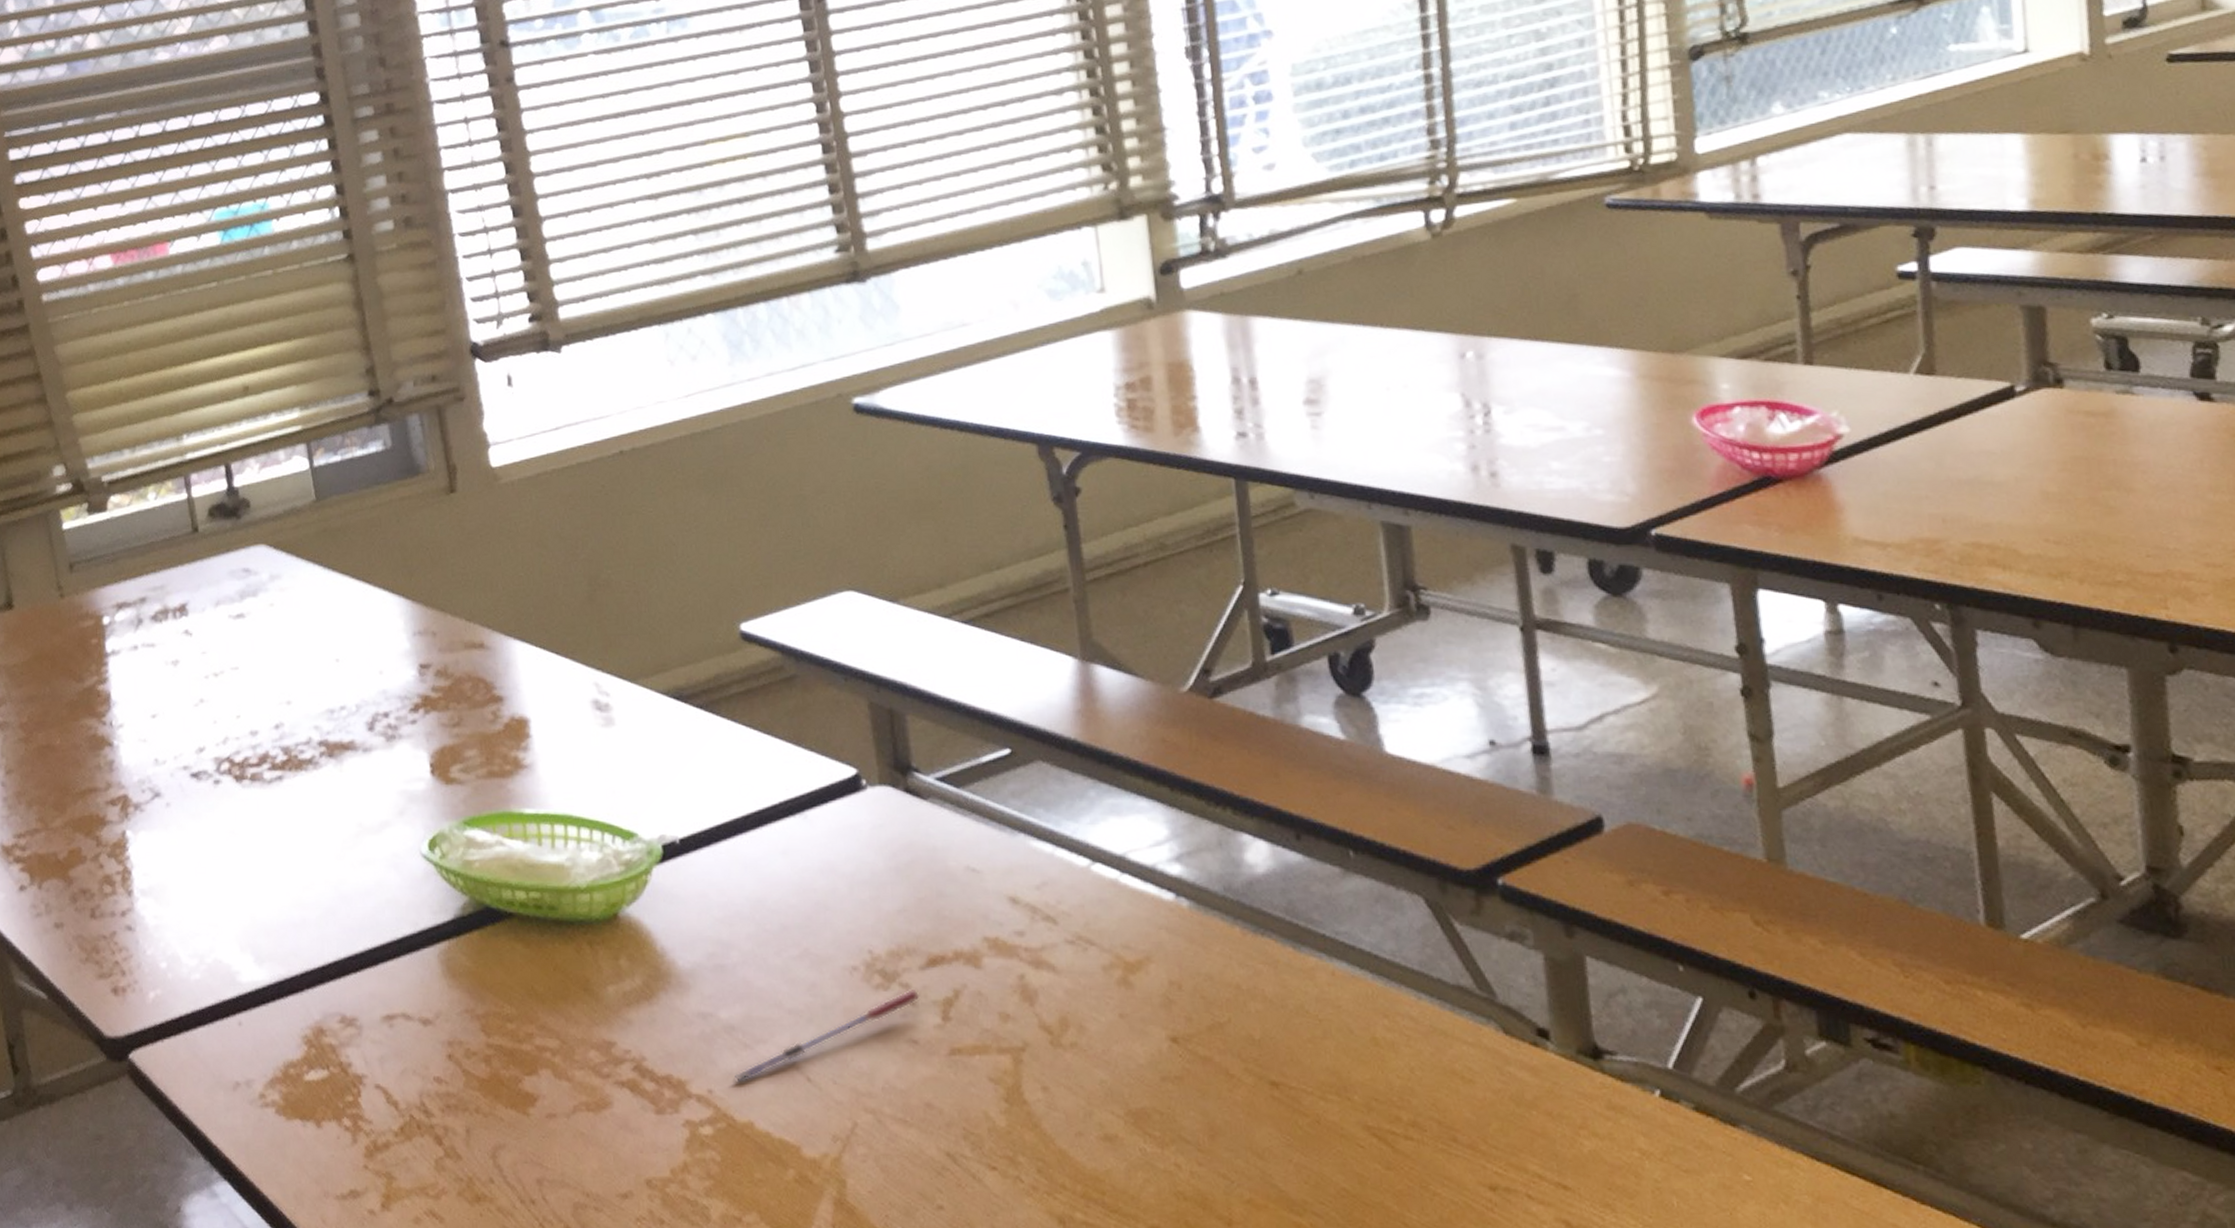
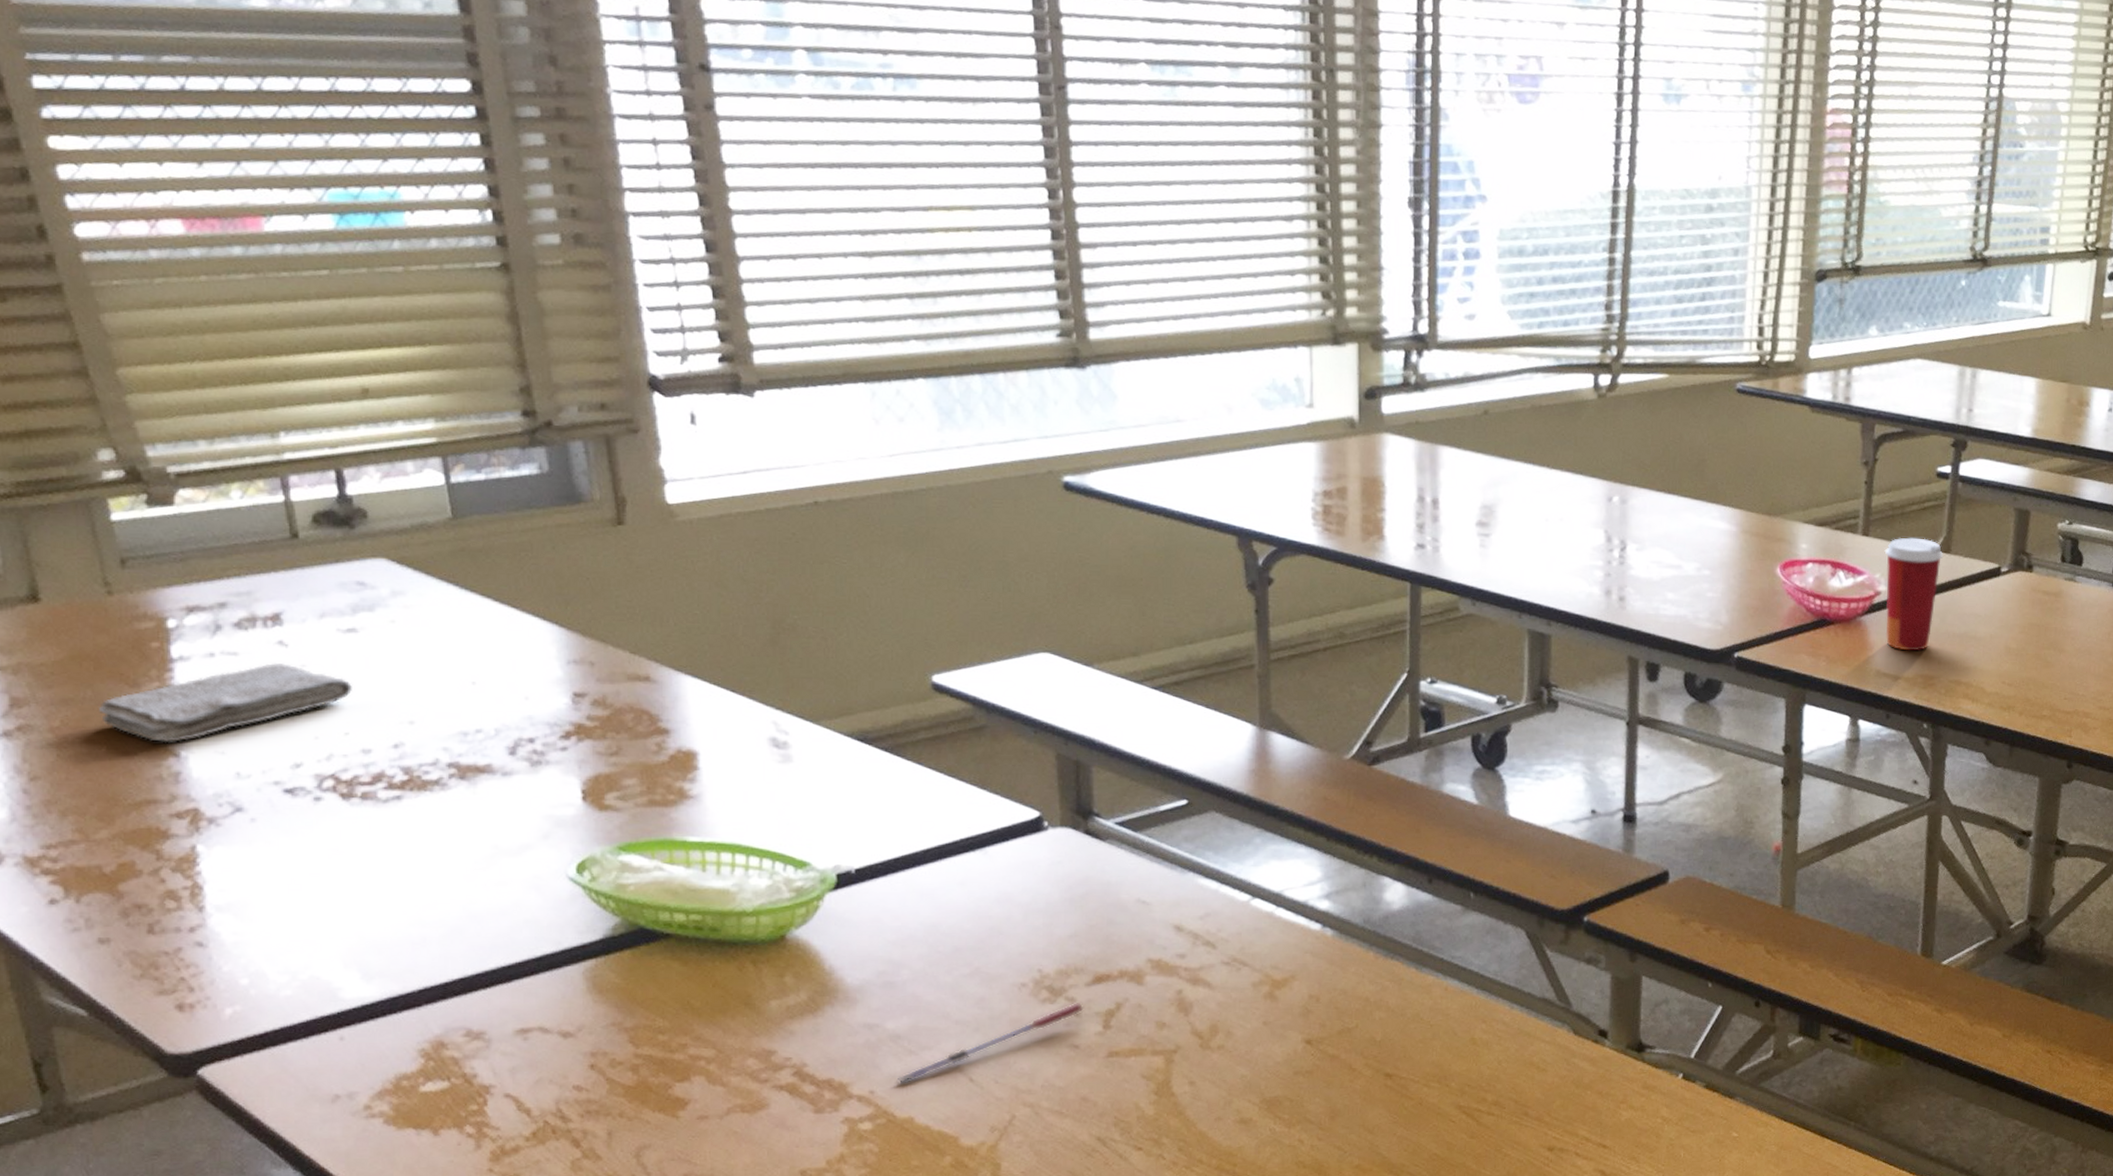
washcloth: none [55,652,242,734] -> present [99,663,352,743]
paper cup: none [1839,359,1926,509] -> present [1884,537,1944,651]

